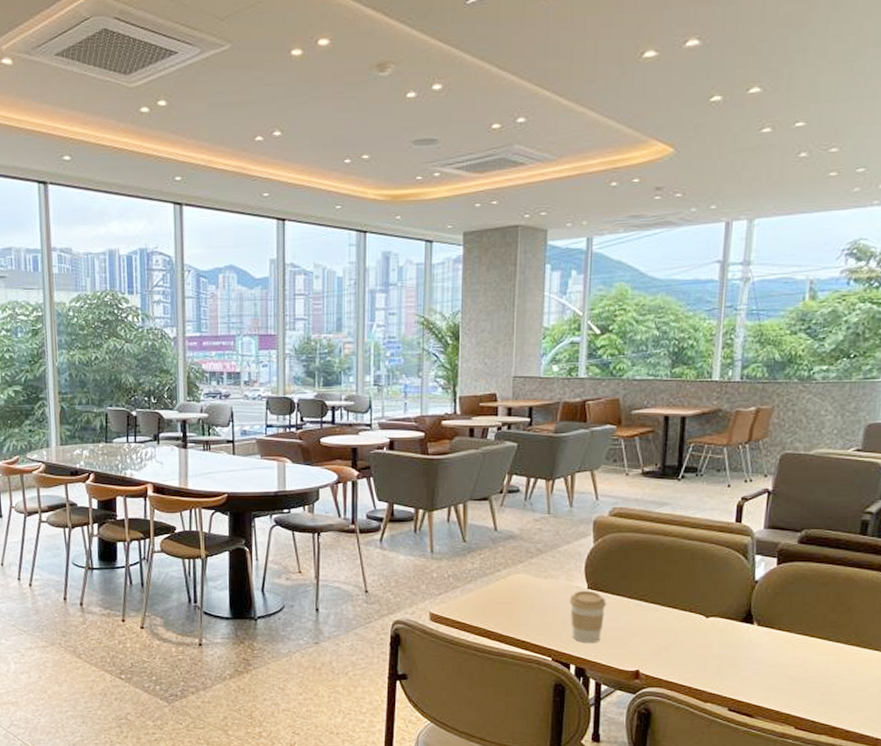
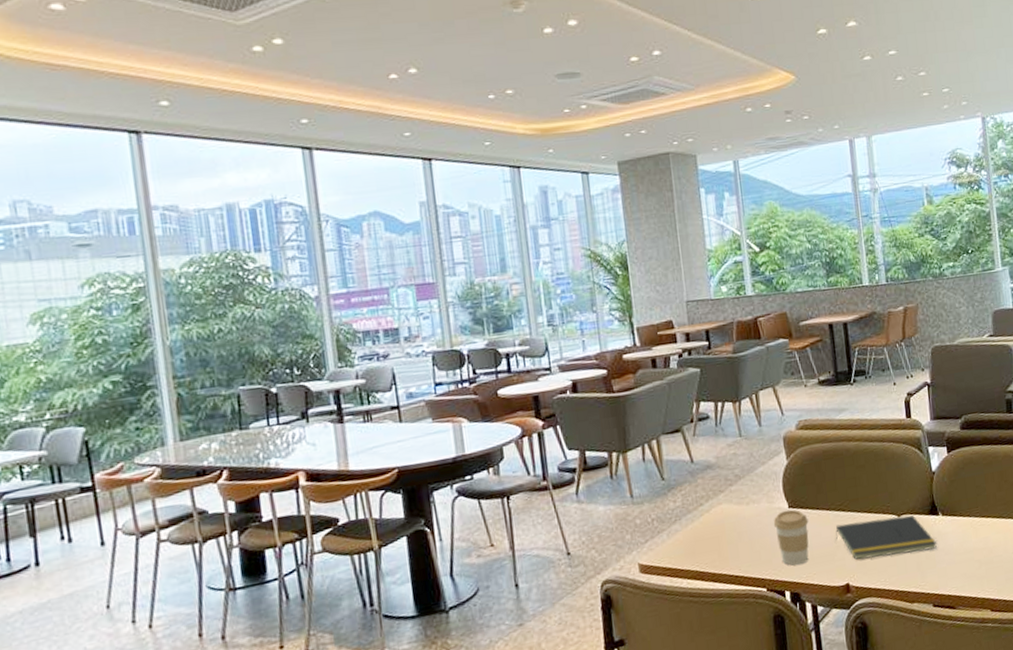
notepad: none [632,614,746,656] -> present [835,514,938,560]

